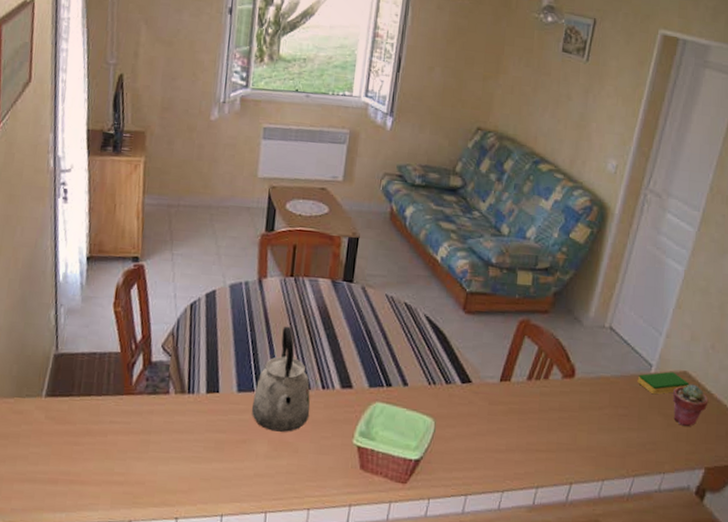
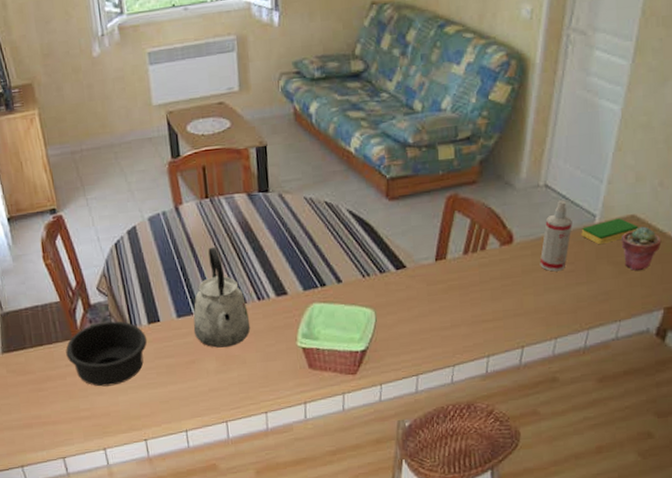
bowl: none [113,382,202,453] -> present [65,321,148,387]
spray bottle: none [596,344,631,413] -> present [539,200,572,272]

